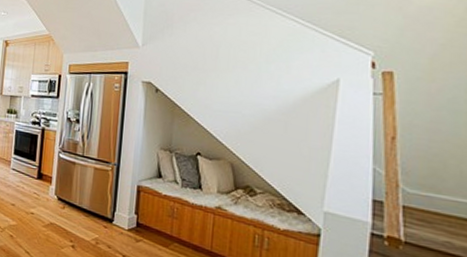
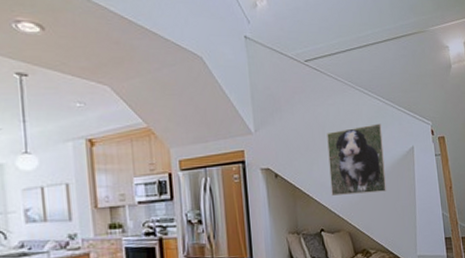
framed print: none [216,48,295,127] -> present [327,123,386,196]

